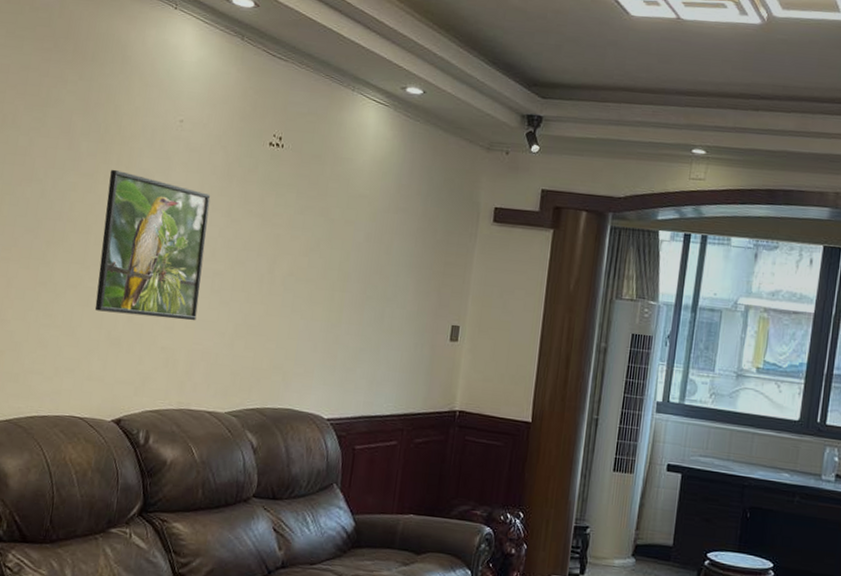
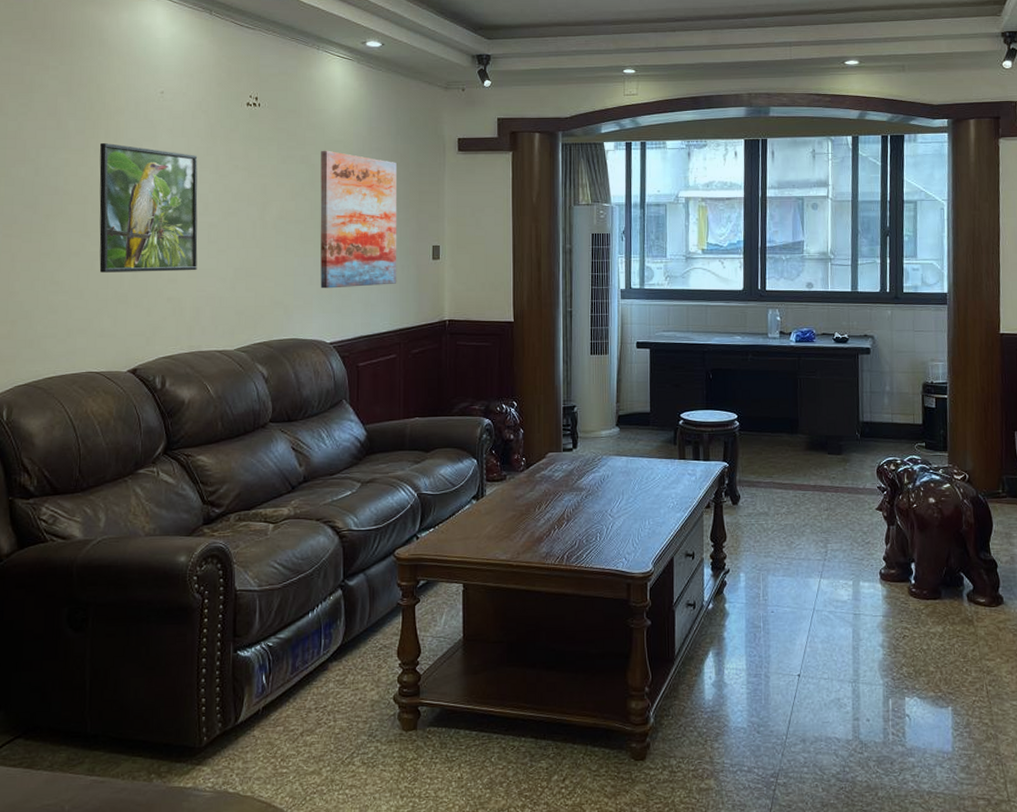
wall art: none [324,204,423,363] -> present [320,150,397,289]

